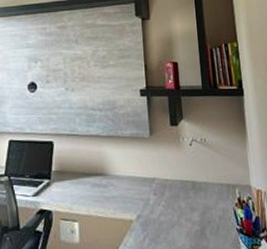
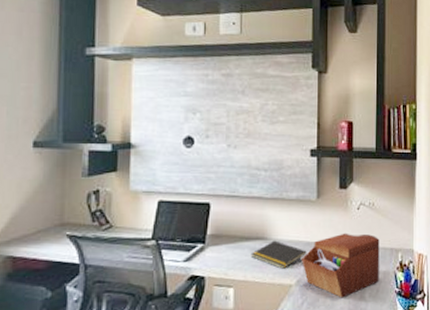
notepad: none [92,176,145,204] -> present [250,240,307,269]
sewing box: none [140,168,219,235] -> present [302,233,380,298]

